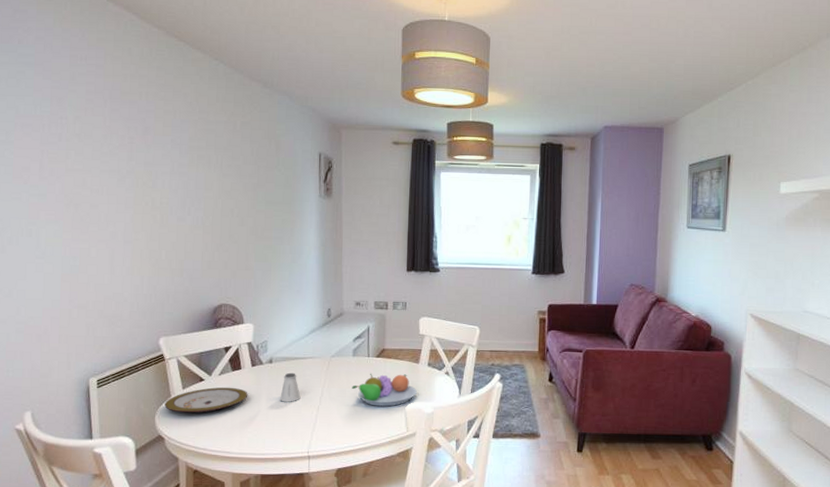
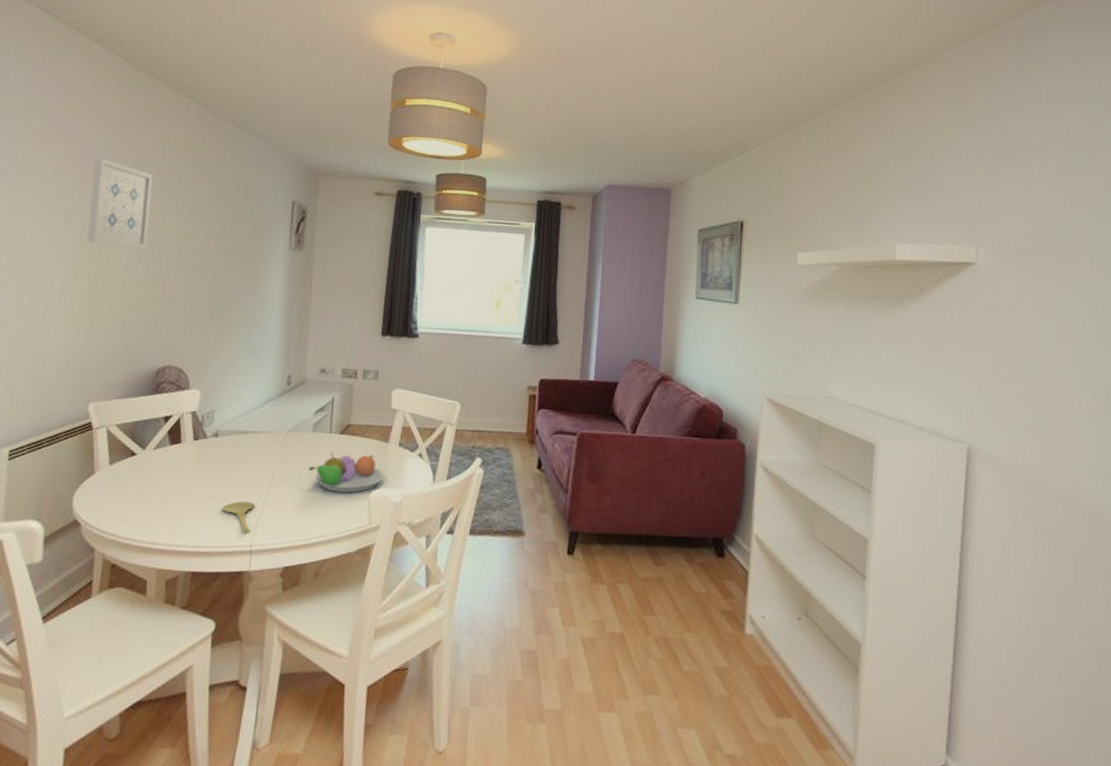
wall art: none [138,120,194,202] -> present [87,157,153,249]
plate: present [164,387,248,413] -> none [85,463,186,494]
saltshaker: present [280,372,301,402] -> none [223,448,248,484]
spoon: none [281,416,309,441] -> present [222,501,255,532]

